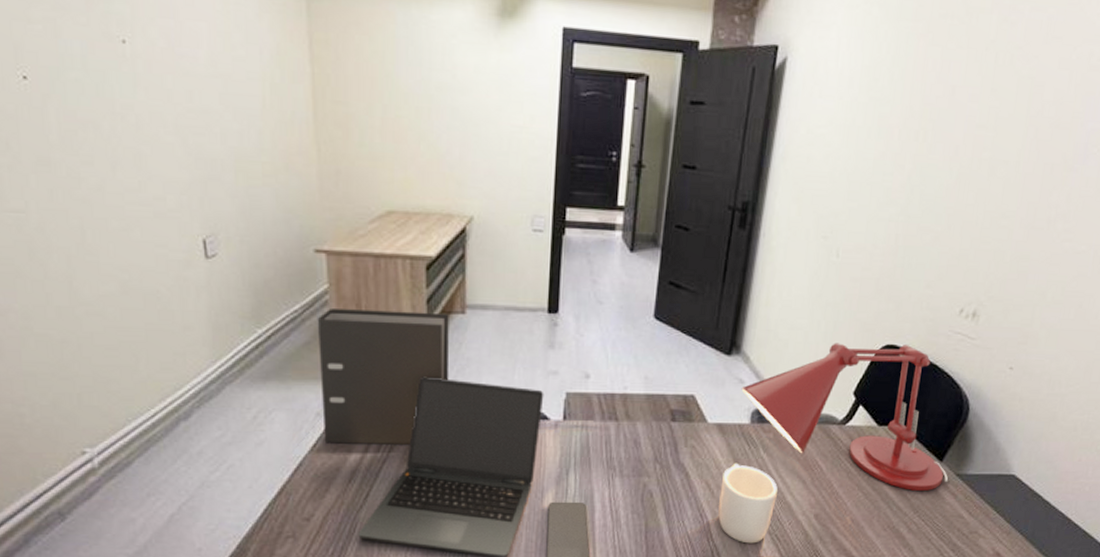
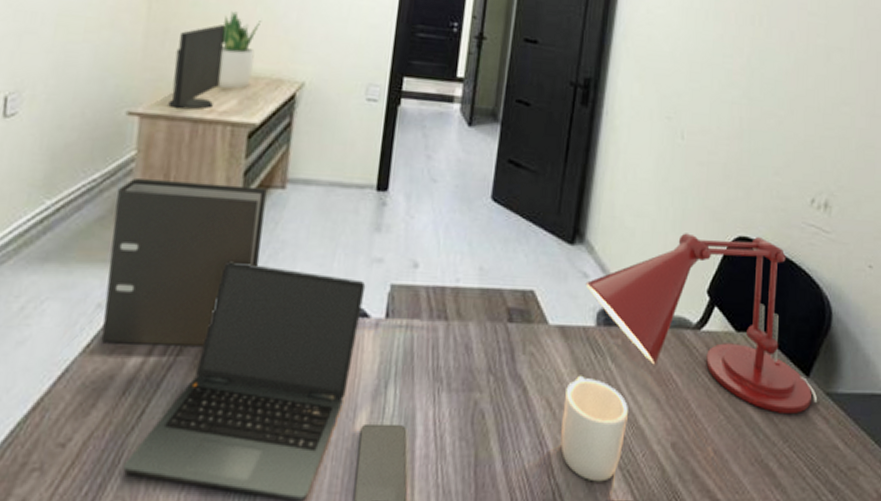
computer monitor: none [350,164,395,246] -> present [168,24,226,111]
planter: none [389,150,427,225] -> present [217,11,262,89]

